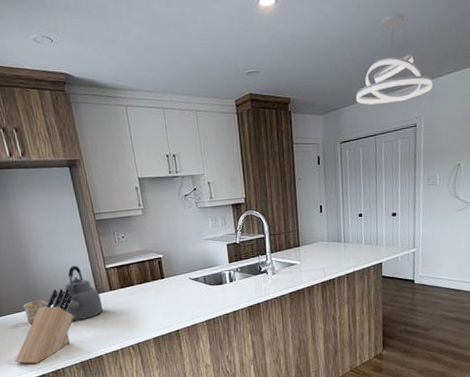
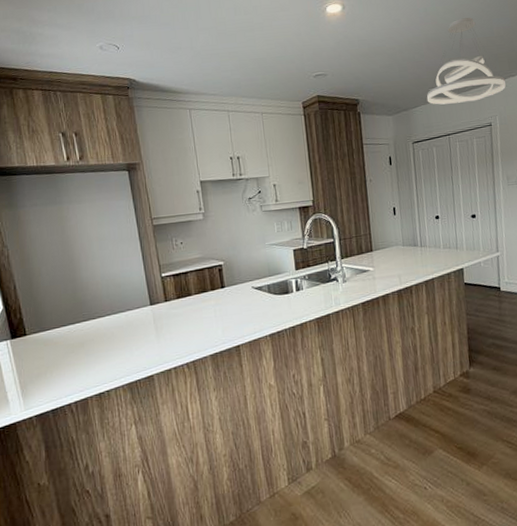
knife block: present [14,288,74,364] -> none [54,299,124,386]
mug: present [23,300,48,324] -> none [69,312,97,339]
kettle: present [62,266,104,320] -> none [112,274,157,335]

